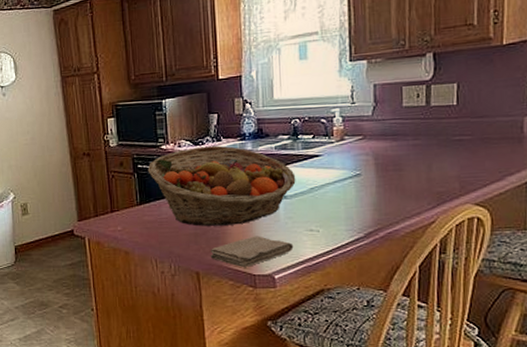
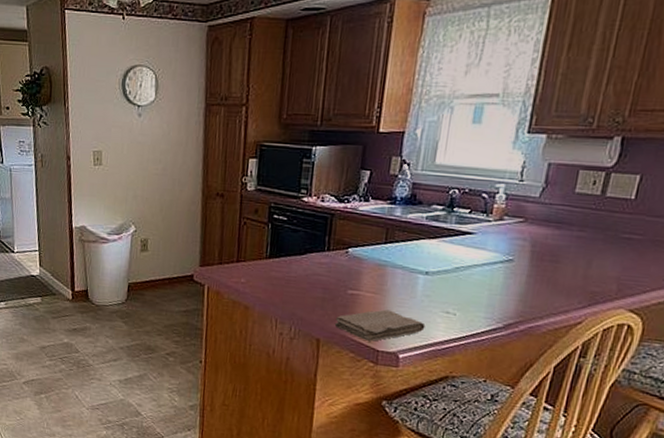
fruit basket: present [147,145,296,226] -> none [283,204,443,295]

